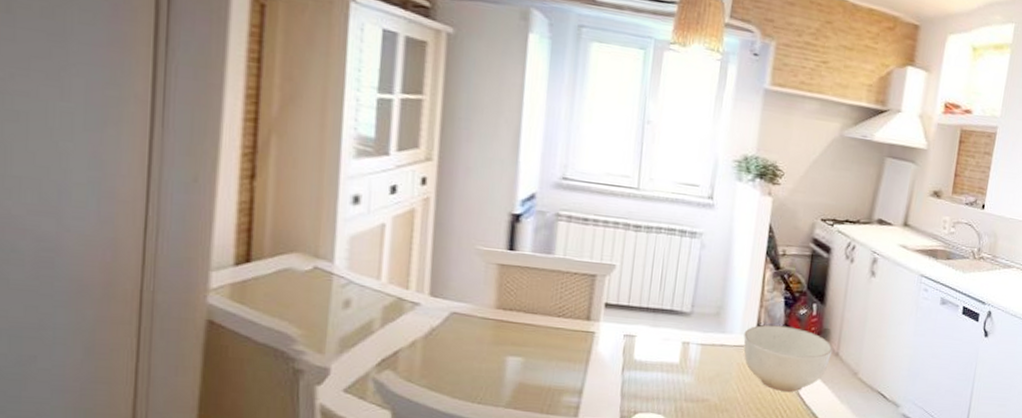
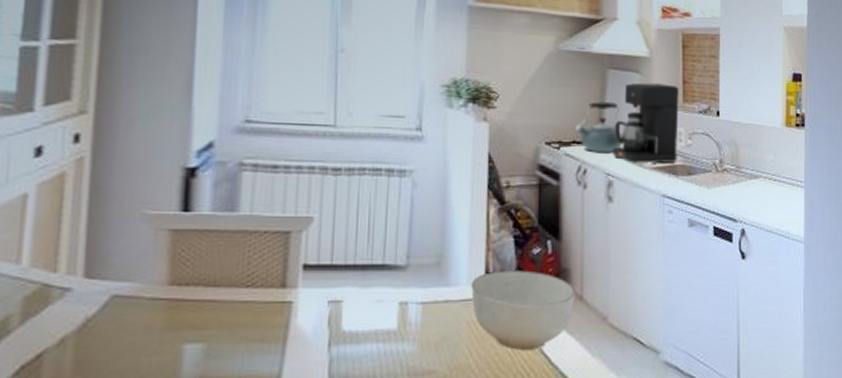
kettle: none [849,186,893,234] -> present [574,102,623,154]
coffee maker: none [880,172,950,248] -> present [612,83,679,164]

